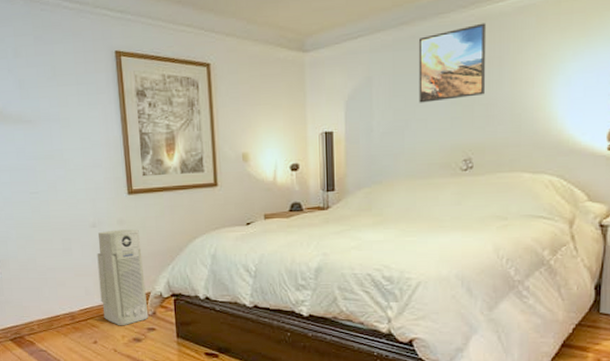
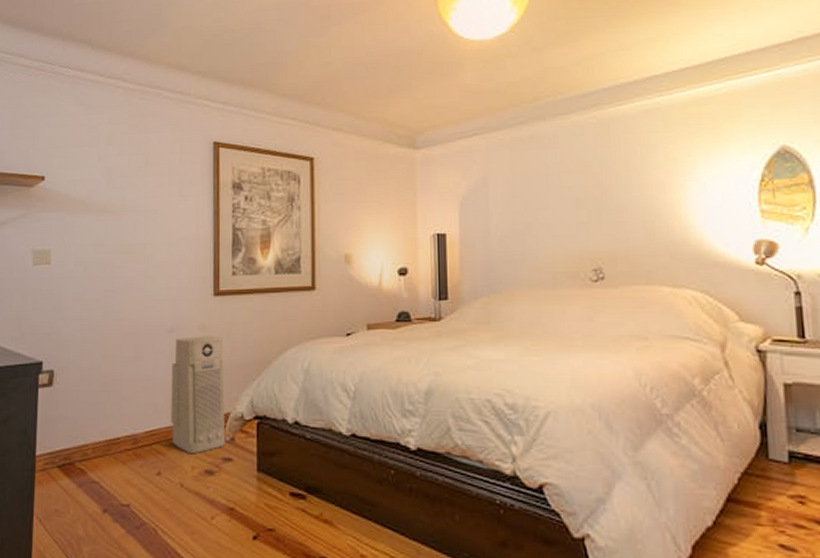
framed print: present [418,23,487,103] -> none [537,125,612,206]

